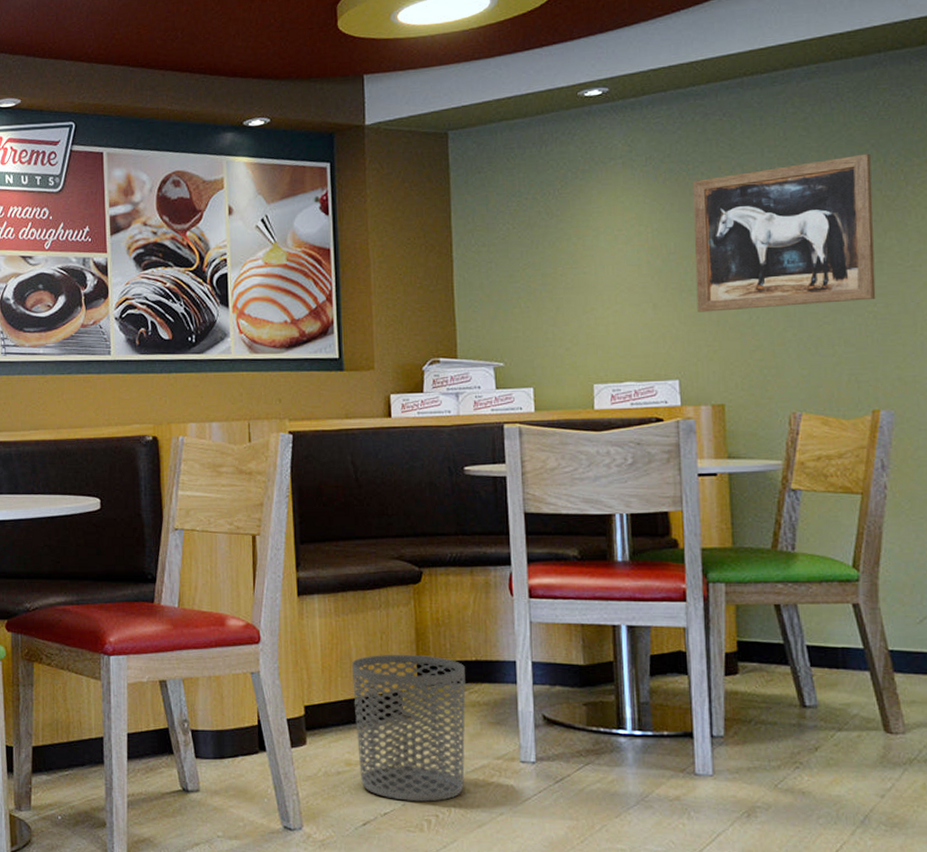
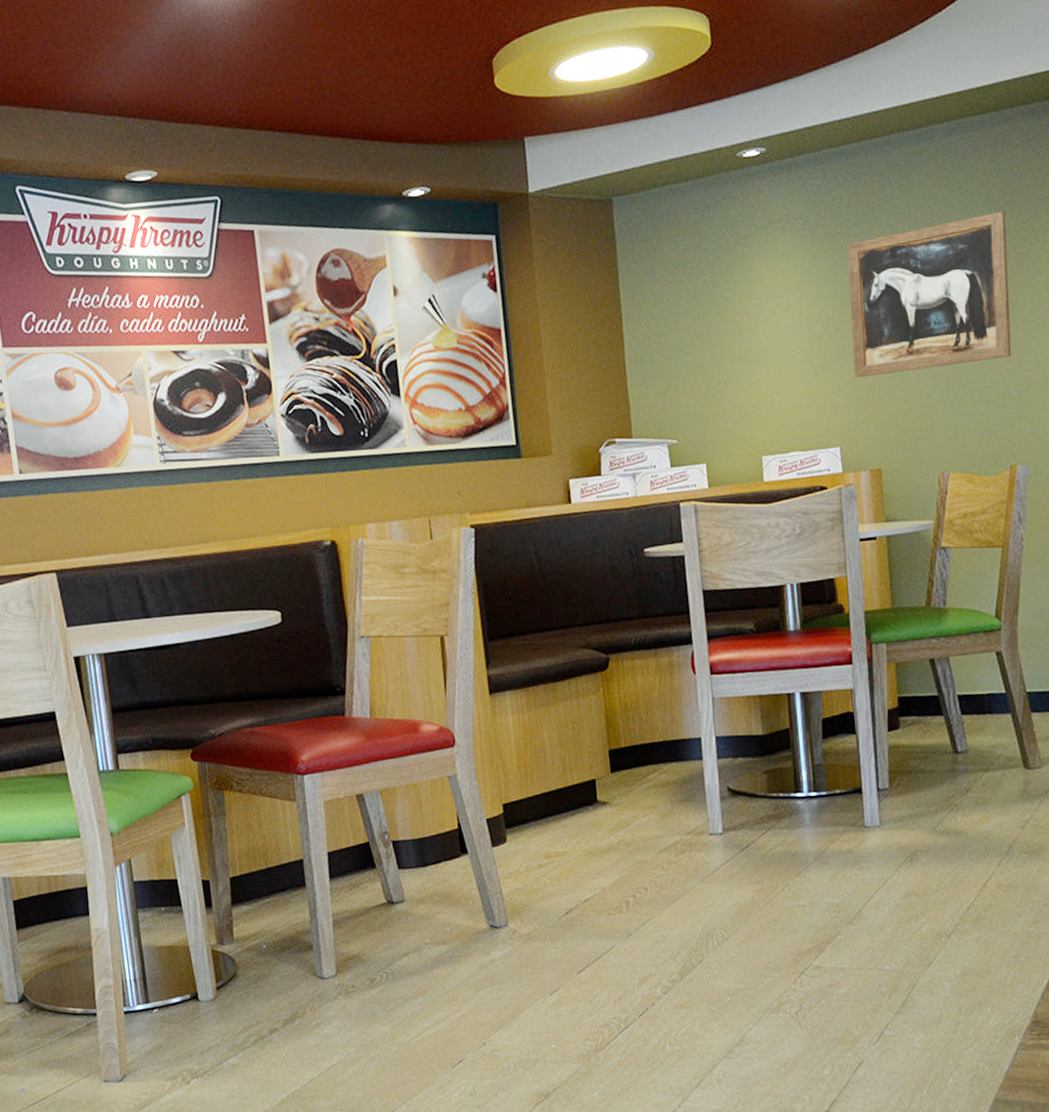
waste bin: present [352,654,466,802] -> none [546,741,658,886]

